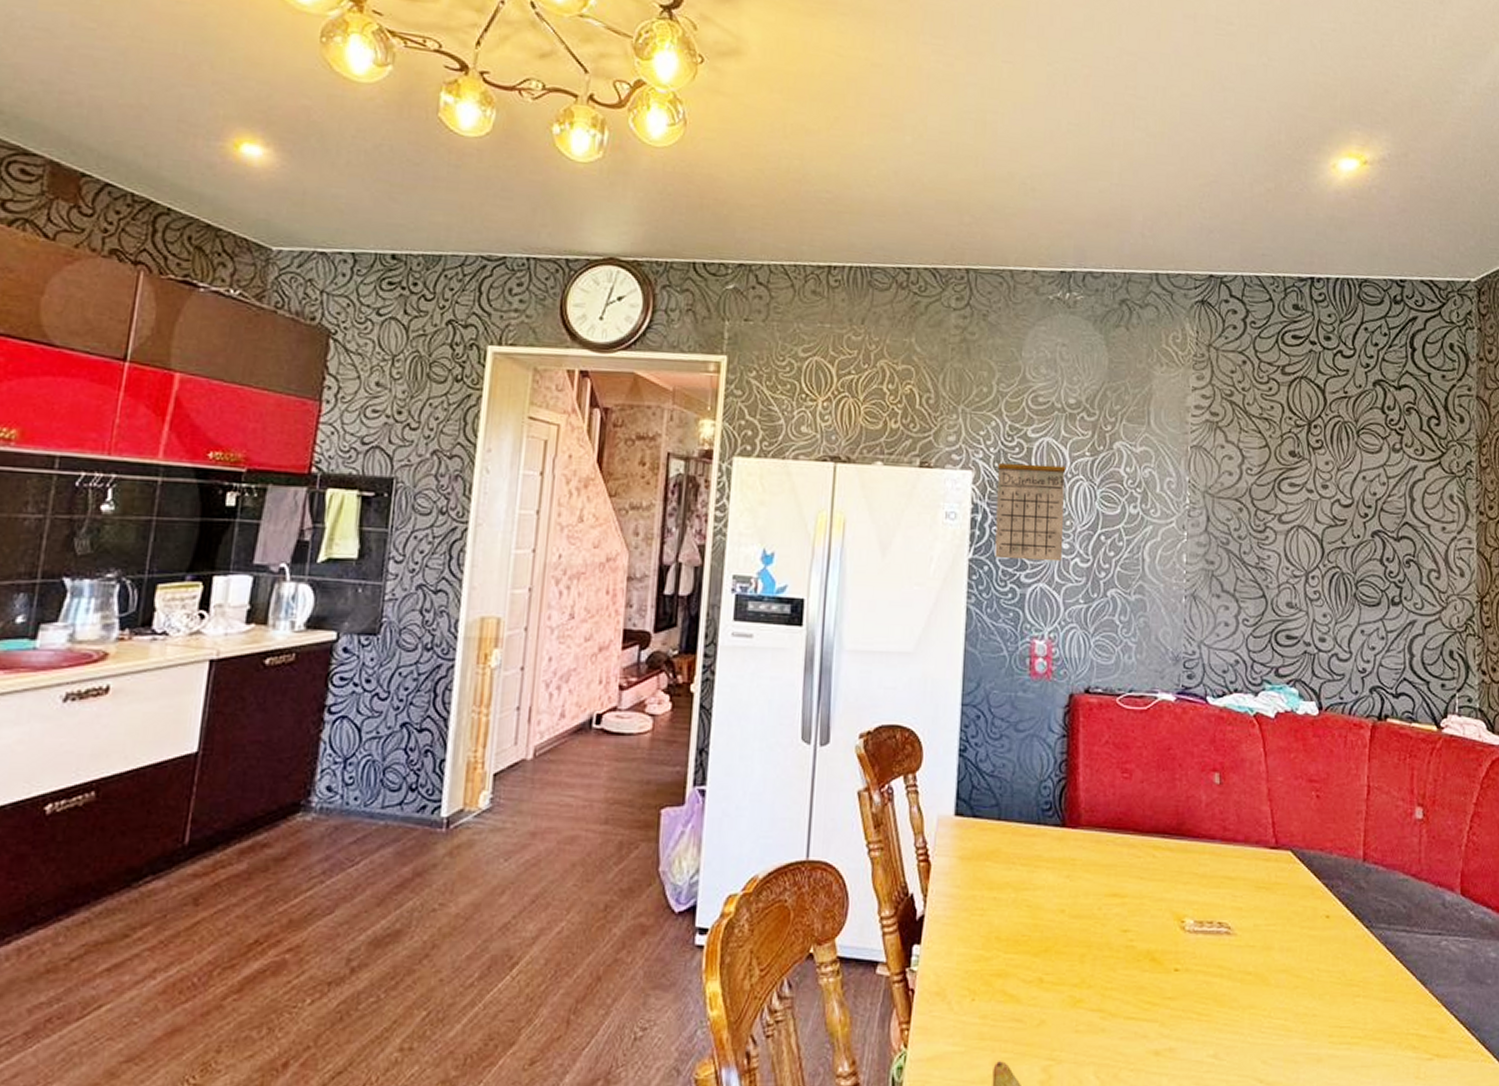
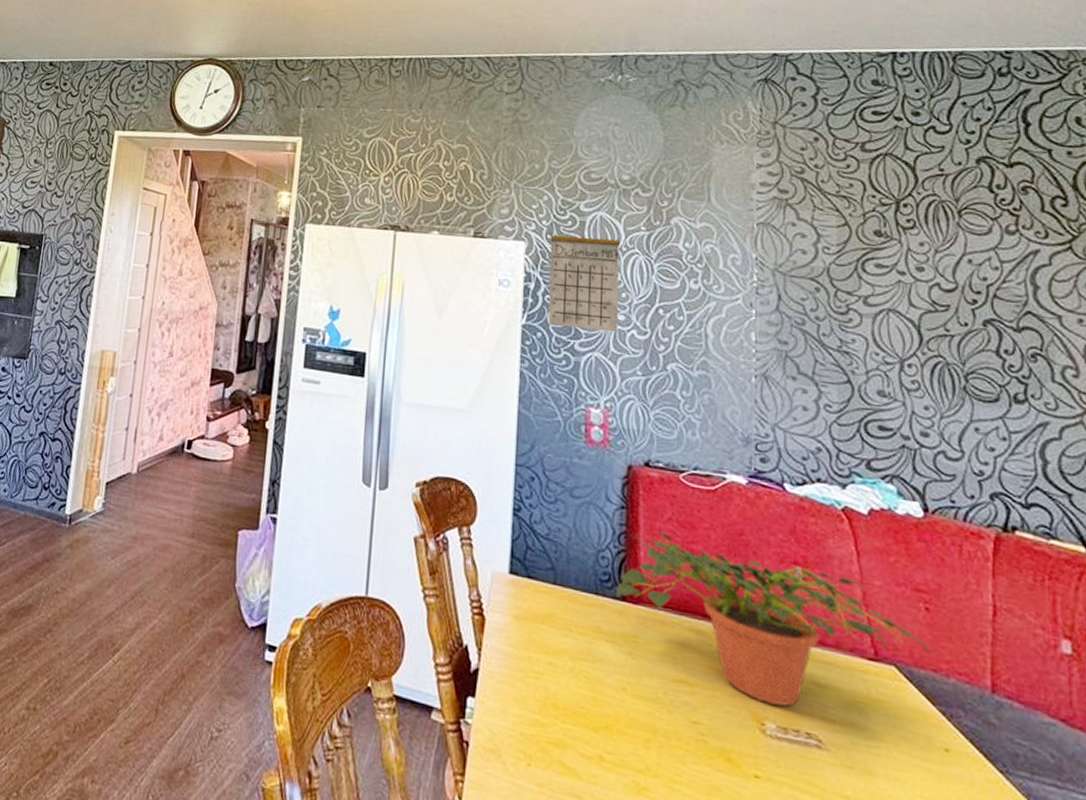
potted plant: none [1056,754,1318,902] -> present [615,530,930,707]

